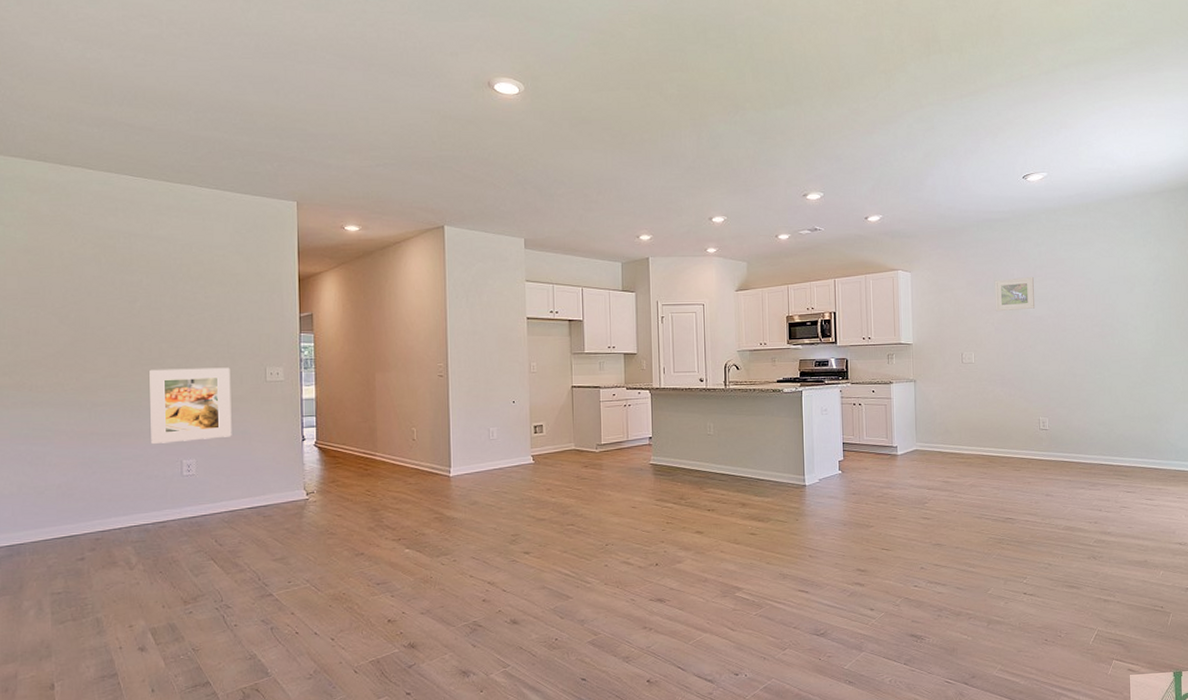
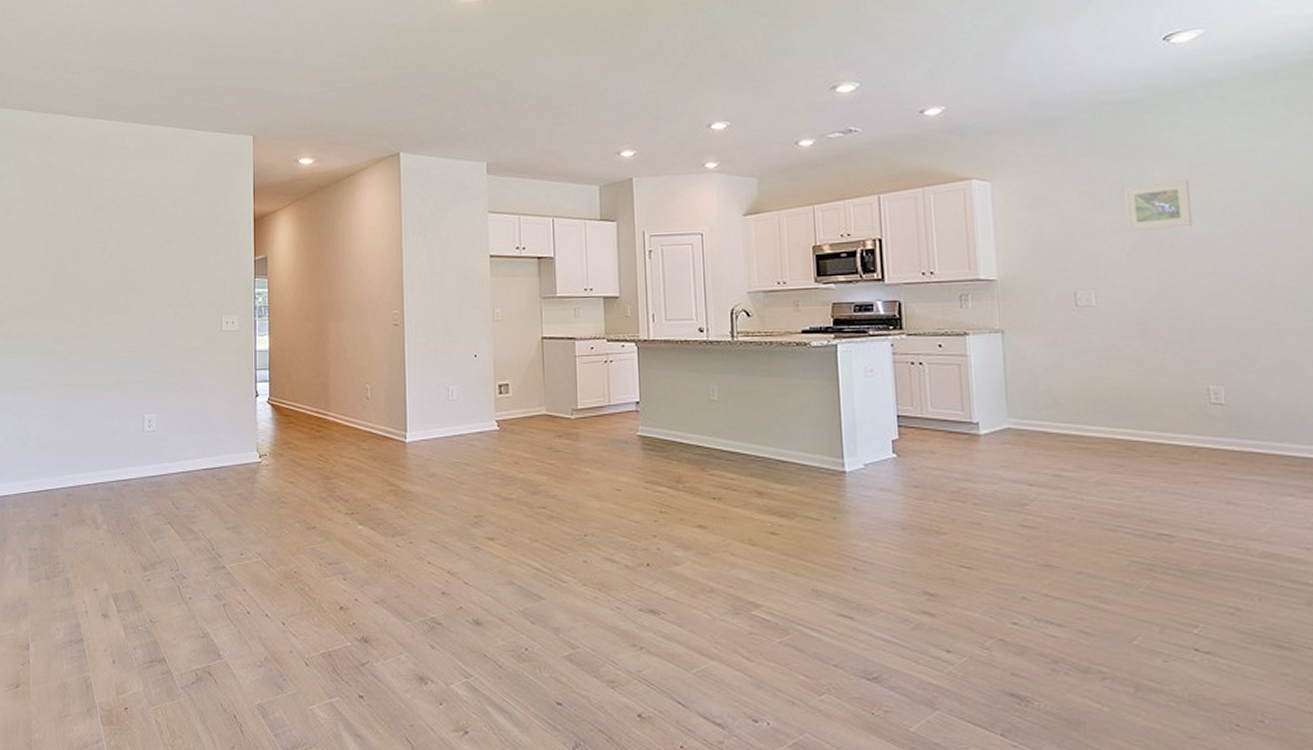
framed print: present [149,367,232,444] -> none [117,316,190,396]

